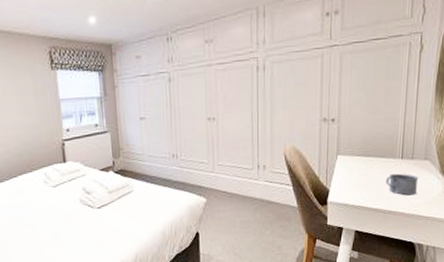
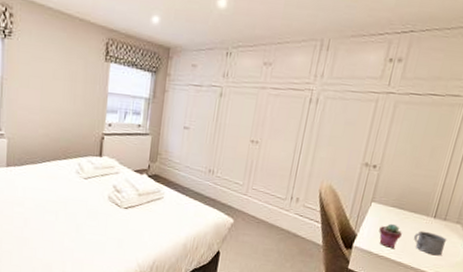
potted succulent: none [350,172,373,197] -> present [379,223,402,248]

